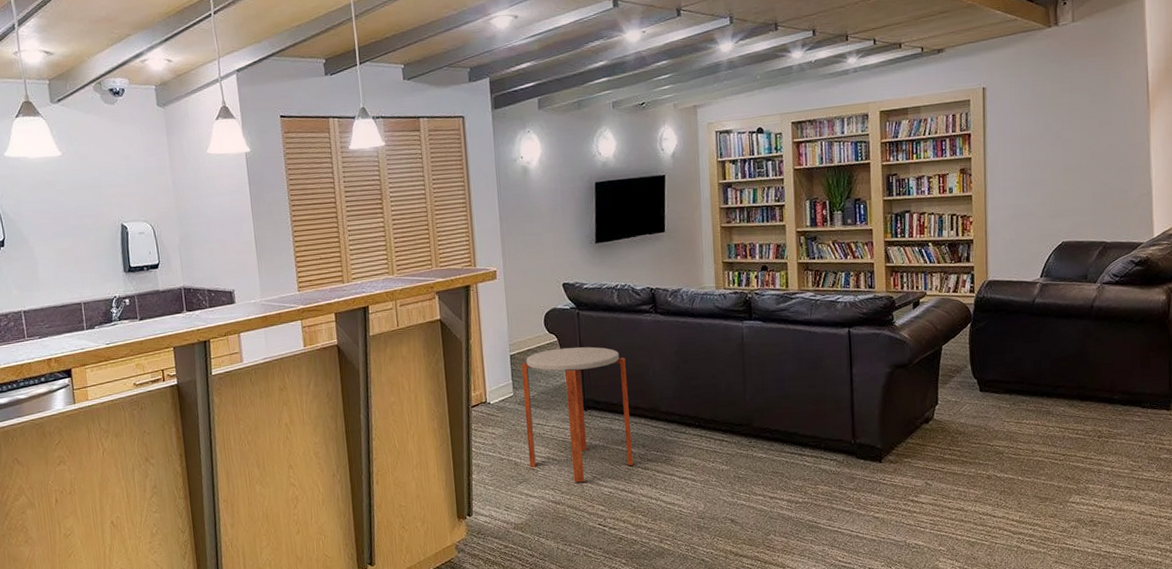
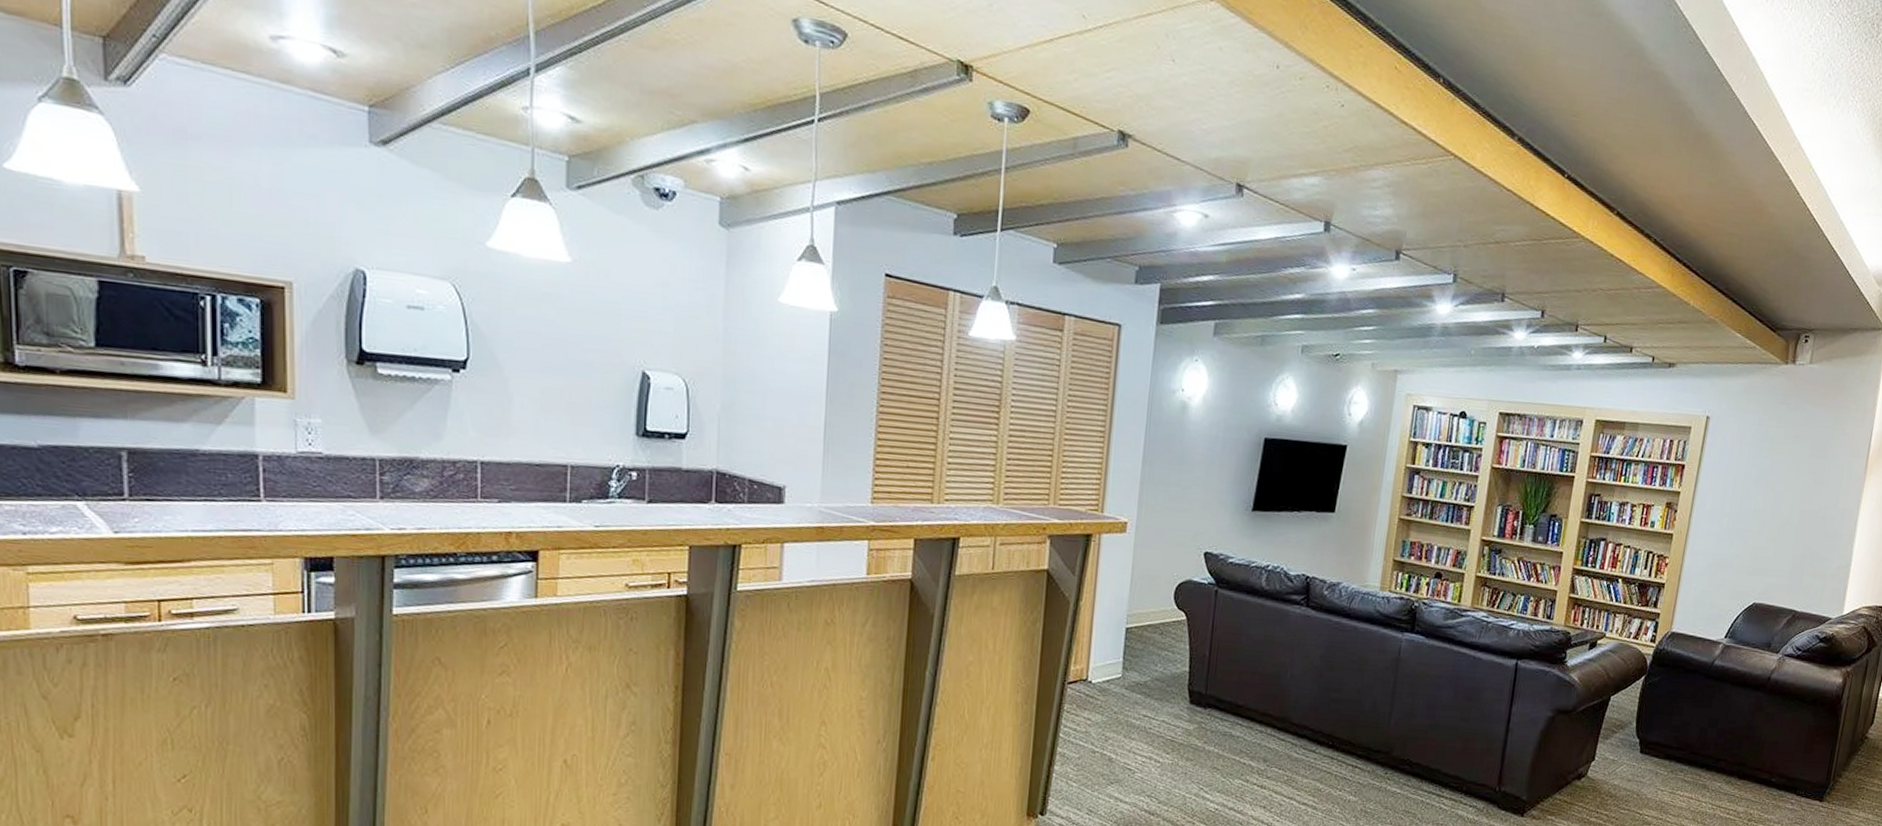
side table: present [521,346,634,483] -> none [1126,629,1262,793]

